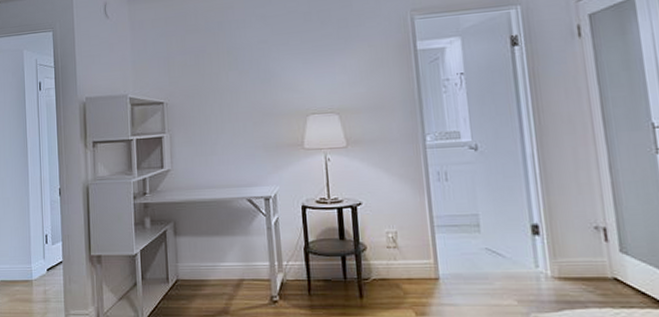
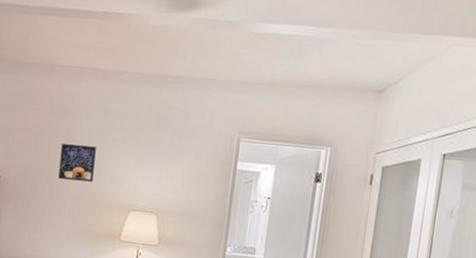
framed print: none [223,55,262,95] -> present [58,144,96,182]

